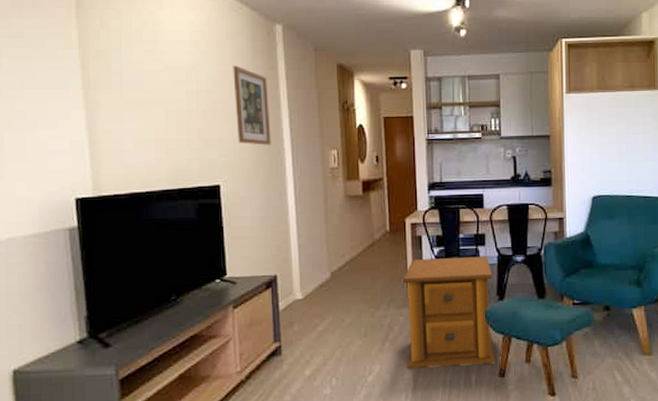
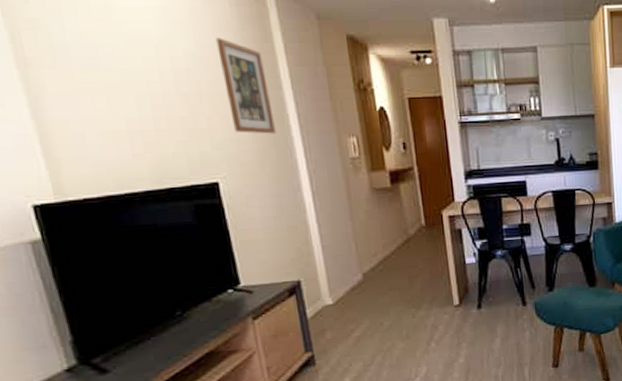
side table: present [403,256,495,369] -> none [444,246,548,367]

